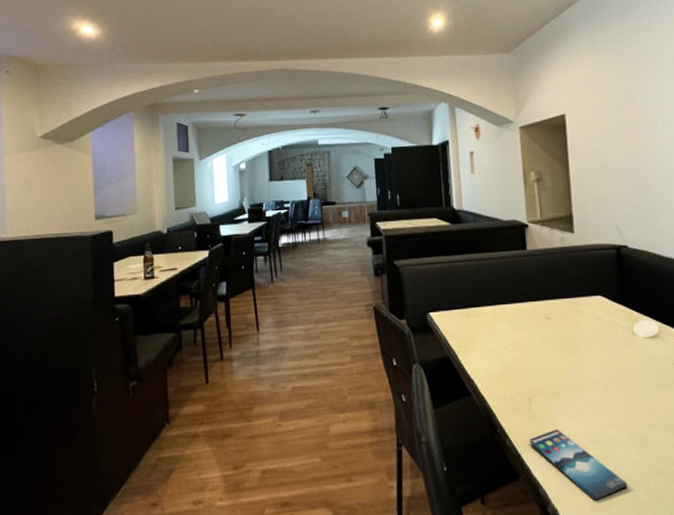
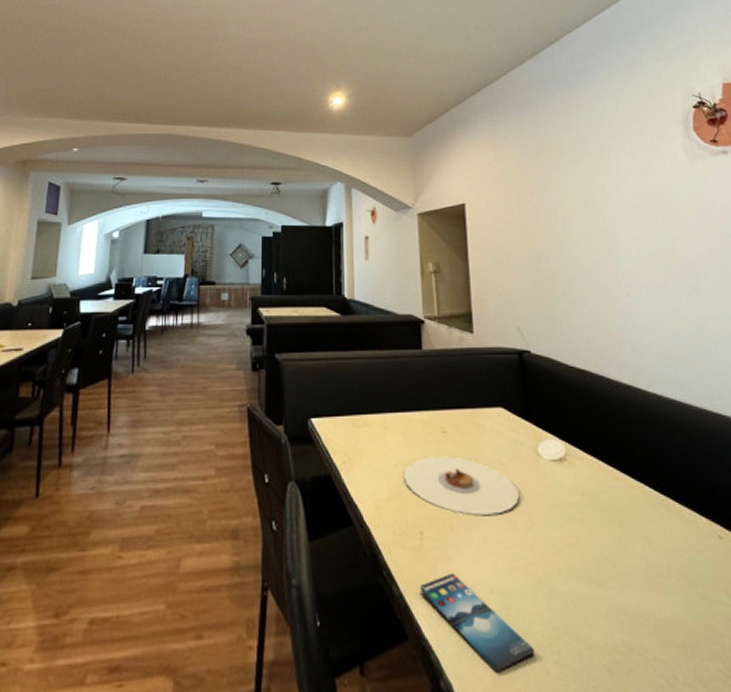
plate: none [513,338,615,385] -> present [404,456,519,516]

